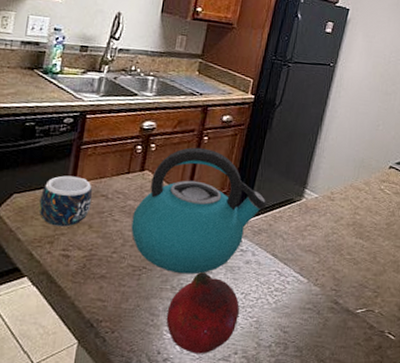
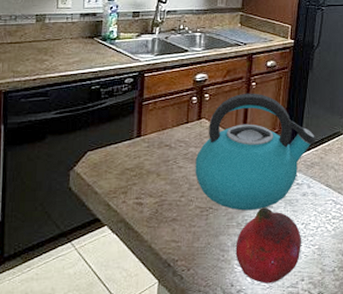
mug: present [38,175,93,227] -> none [111,130,157,177]

